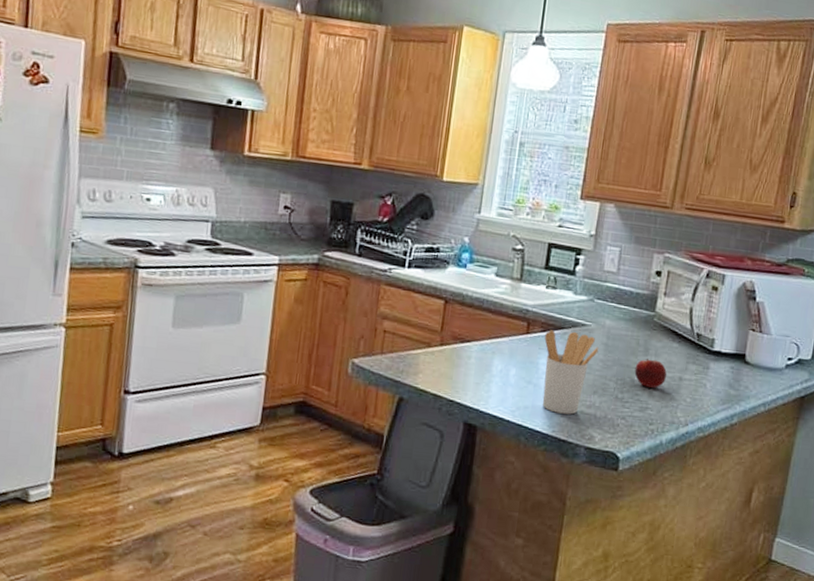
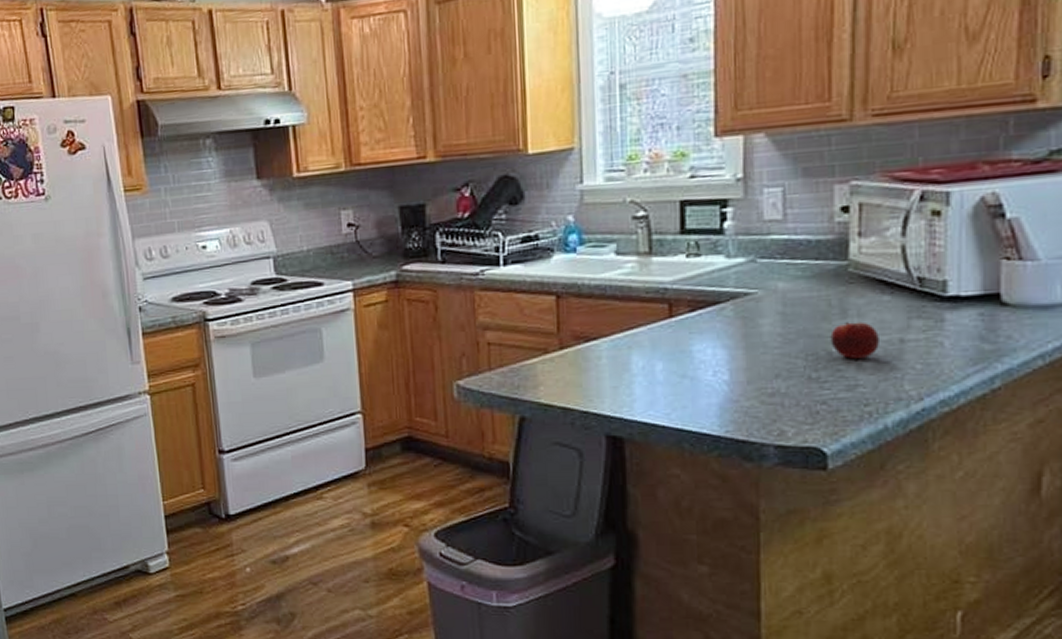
utensil holder: present [542,330,599,415] -> none [695,304,774,409]

